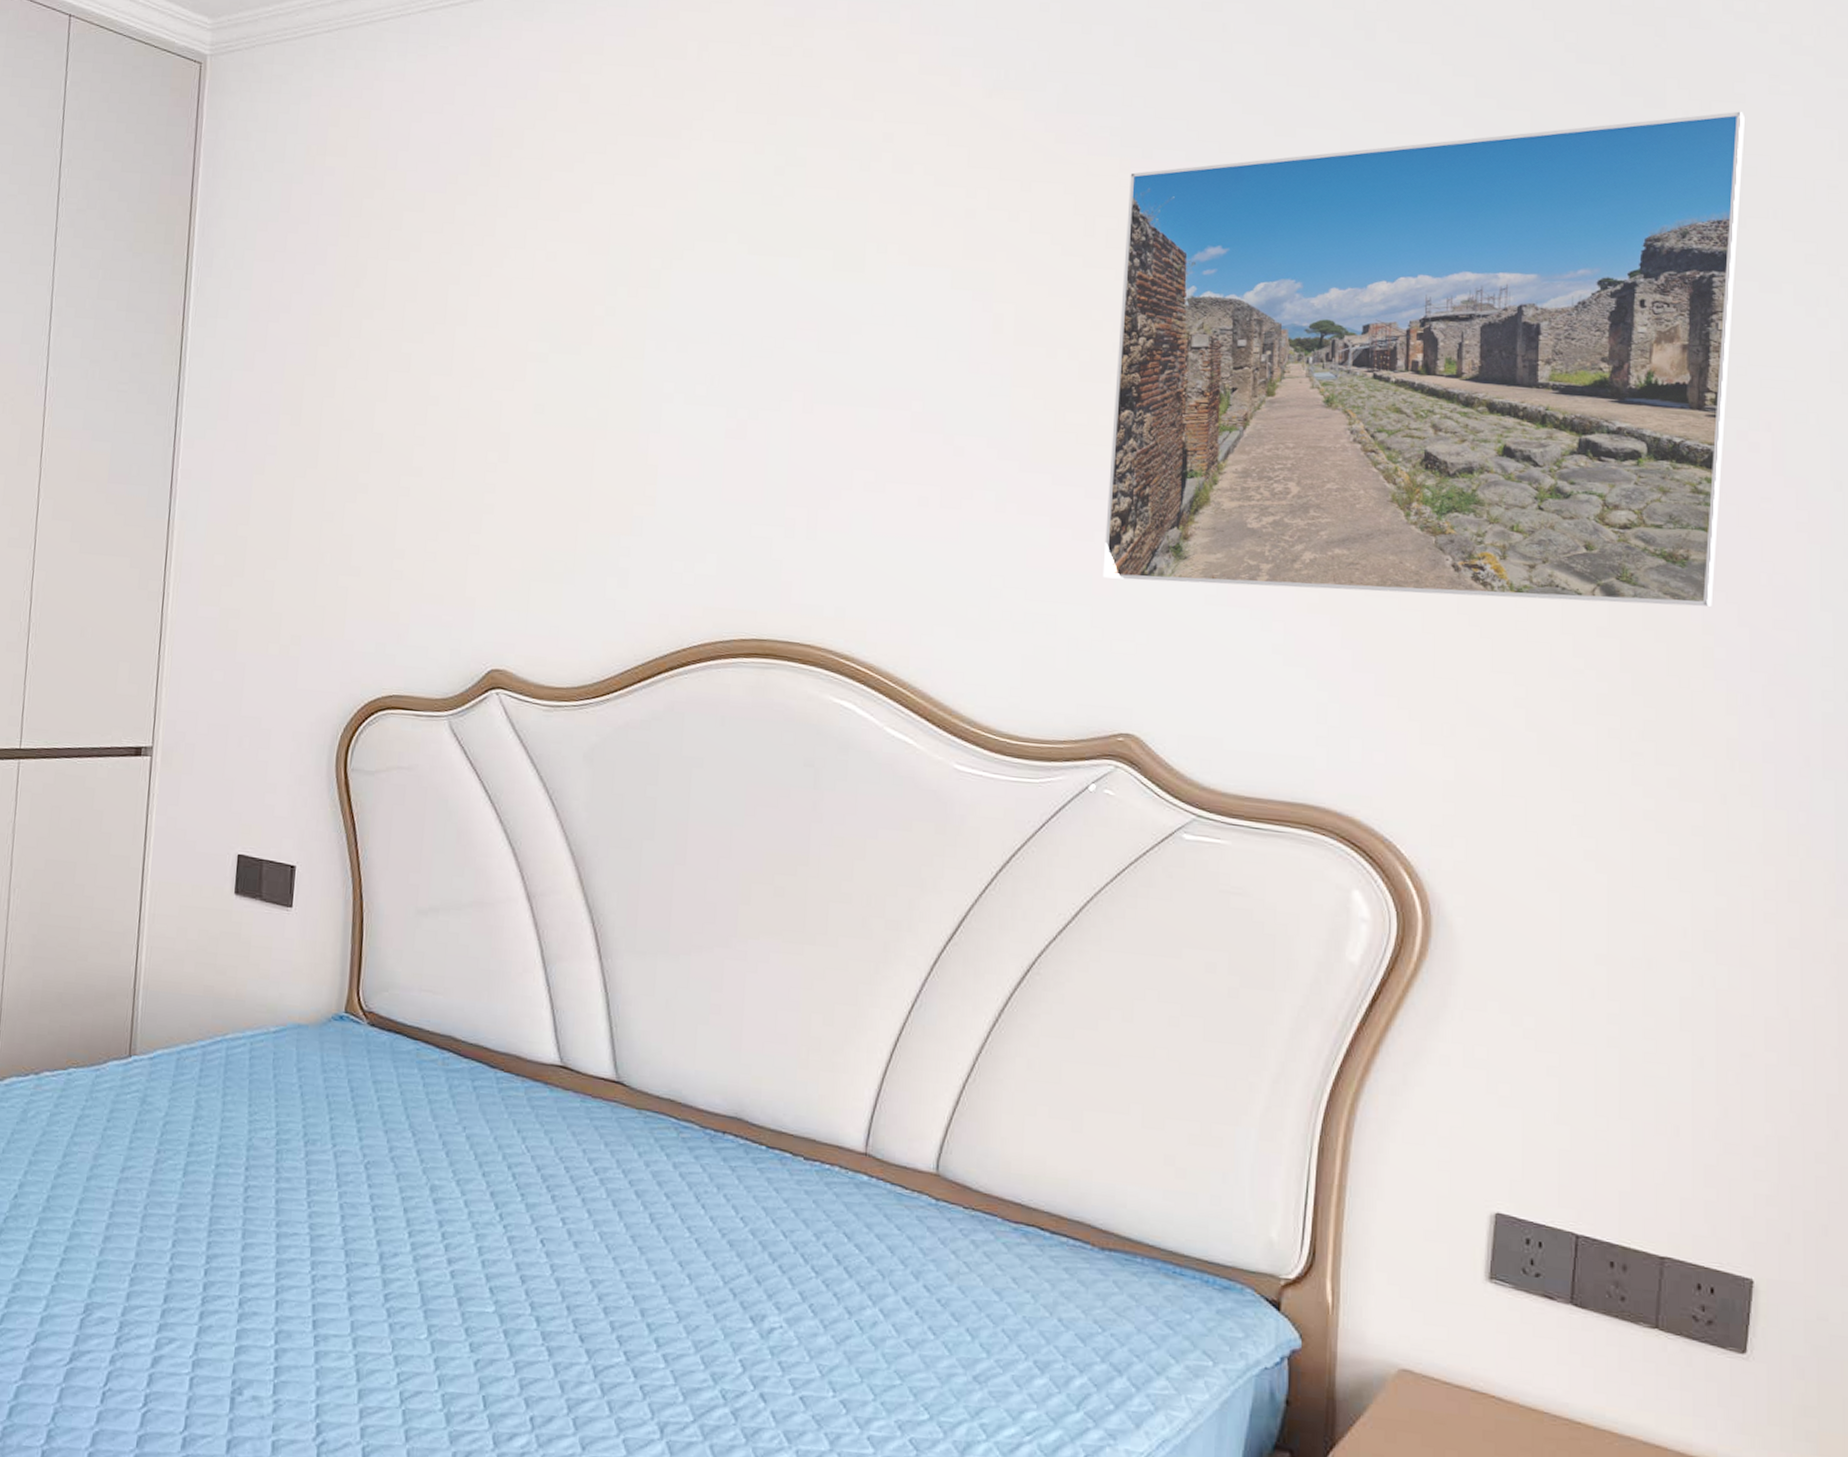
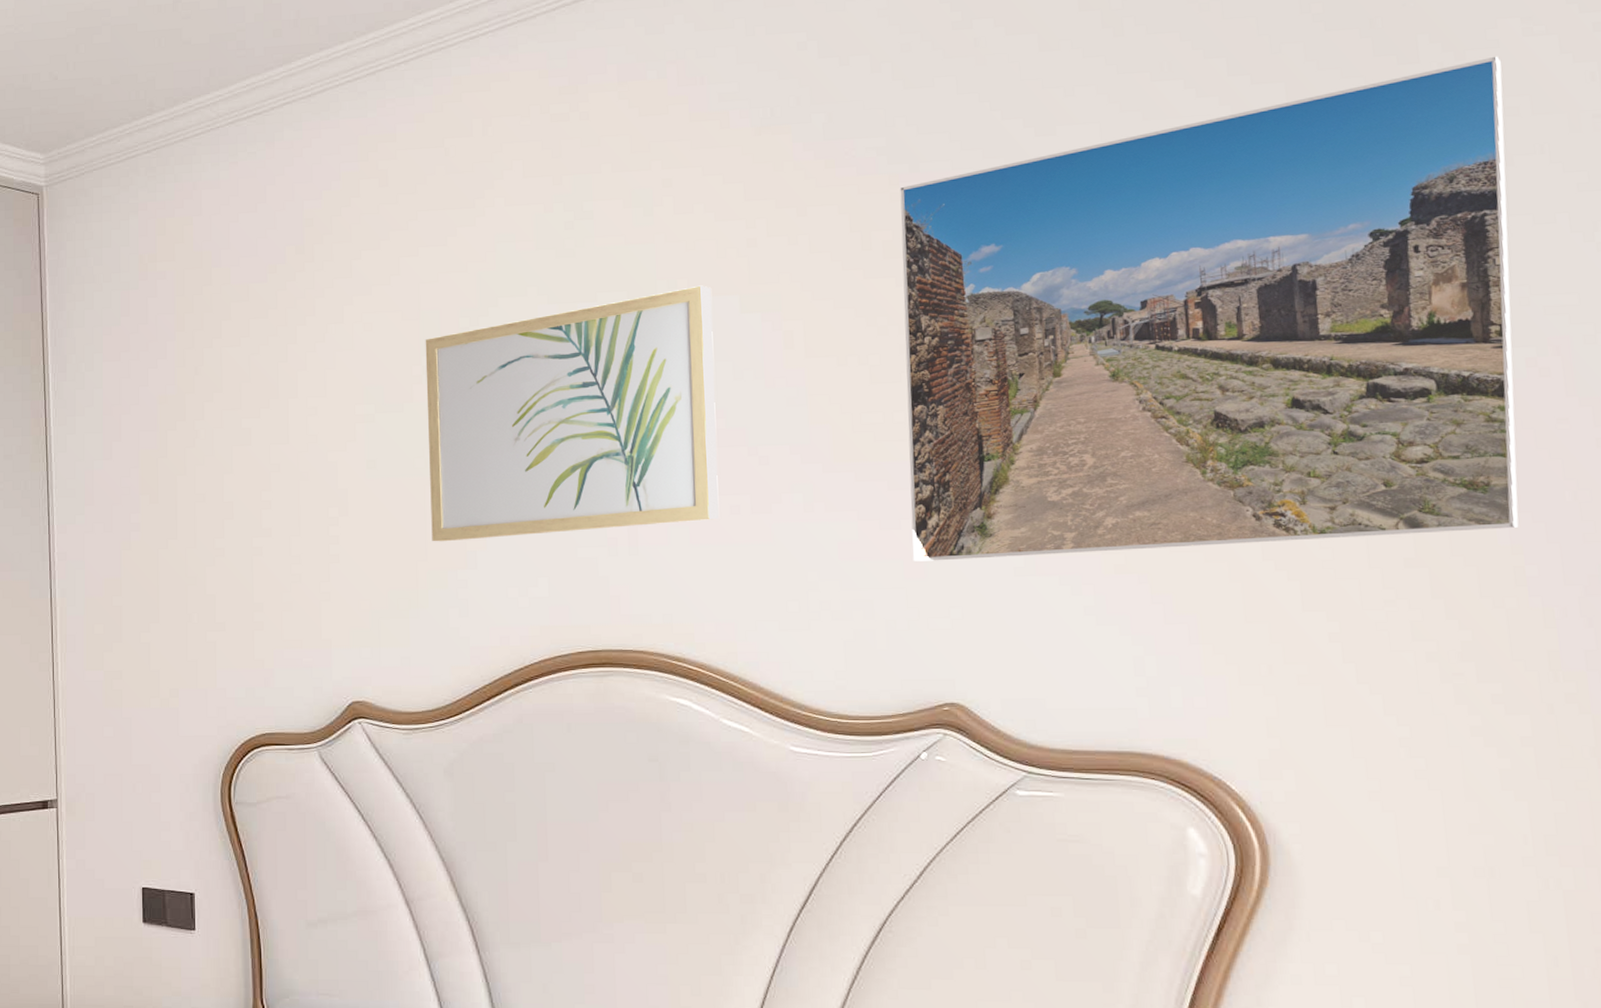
wall art: none [596,253,923,510] -> present [425,285,720,542]

